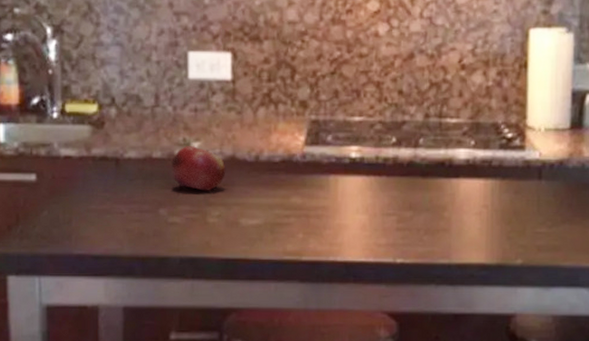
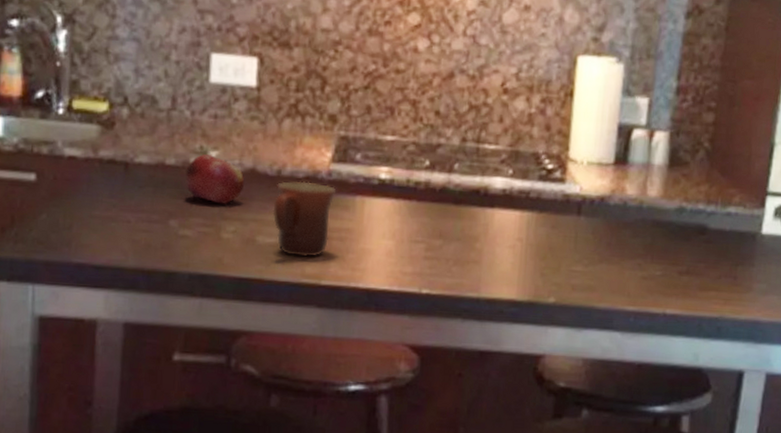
mug: none [253,165,311,235] -> present [272,181,336,257]

